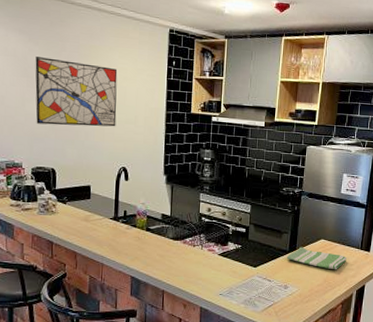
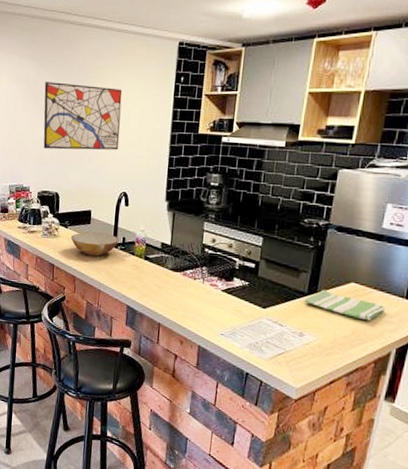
bowl: none [70,206,120,231] -> present [70,232,119,257]

